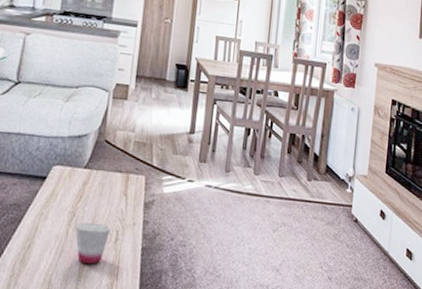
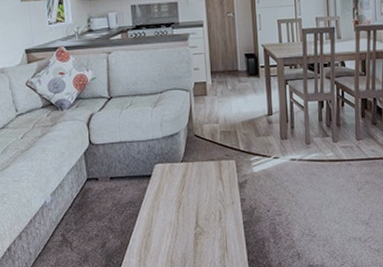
cup: present [75,222,112,264] -> none [183,207,214,242]

